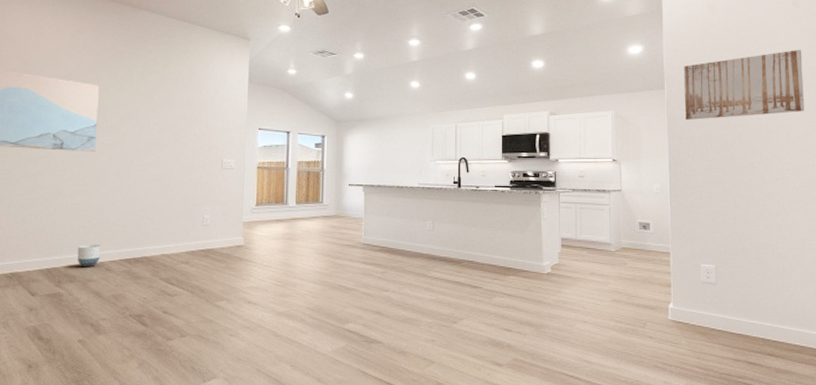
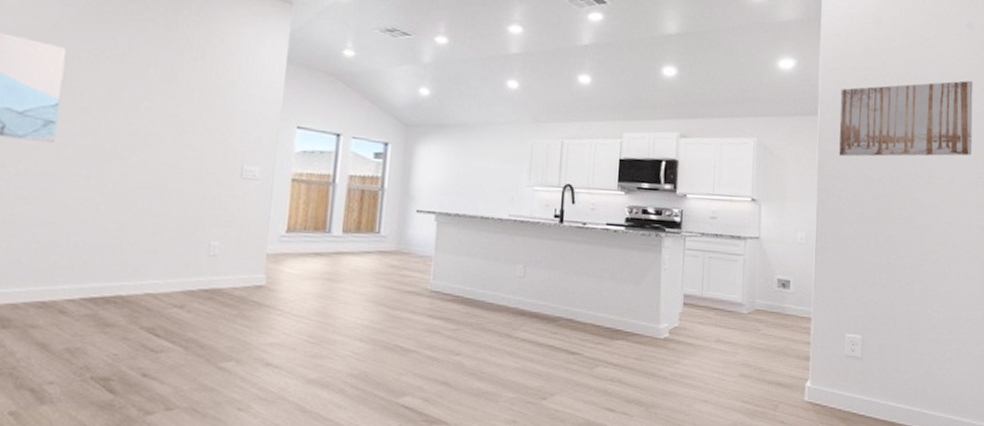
planter: present [77,244,100,268] -> none [15,274,53,308]

